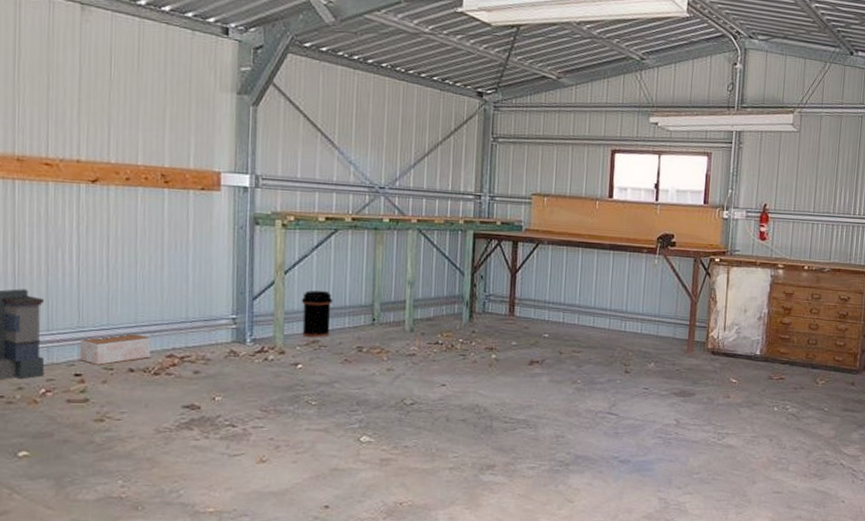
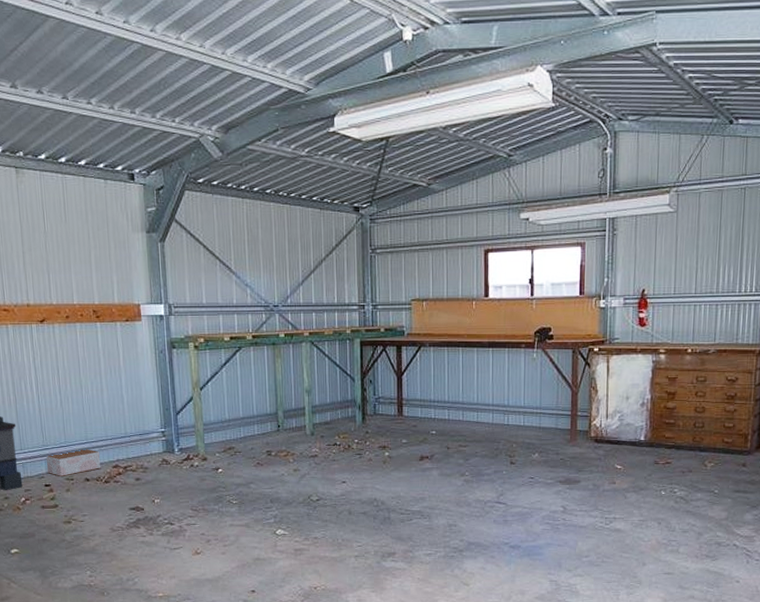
trash can: present [301,290,333,338] -> none [216,403,243,445]

